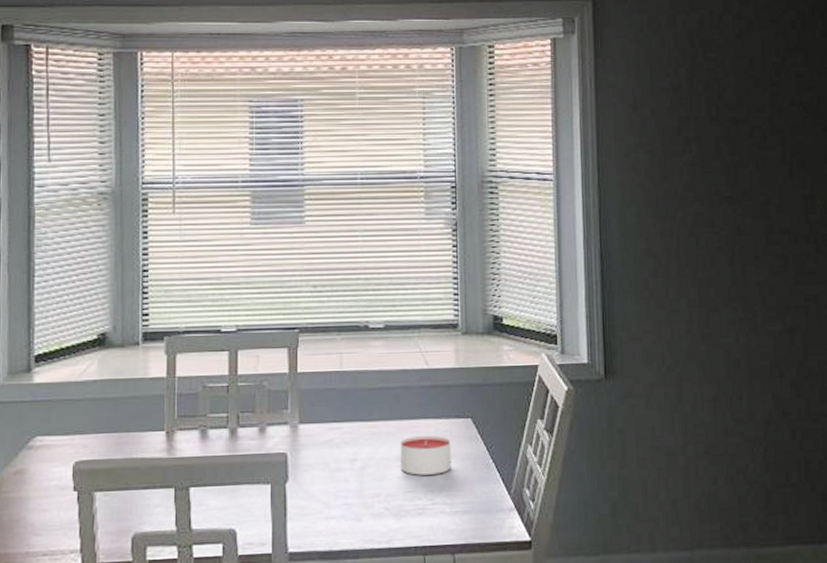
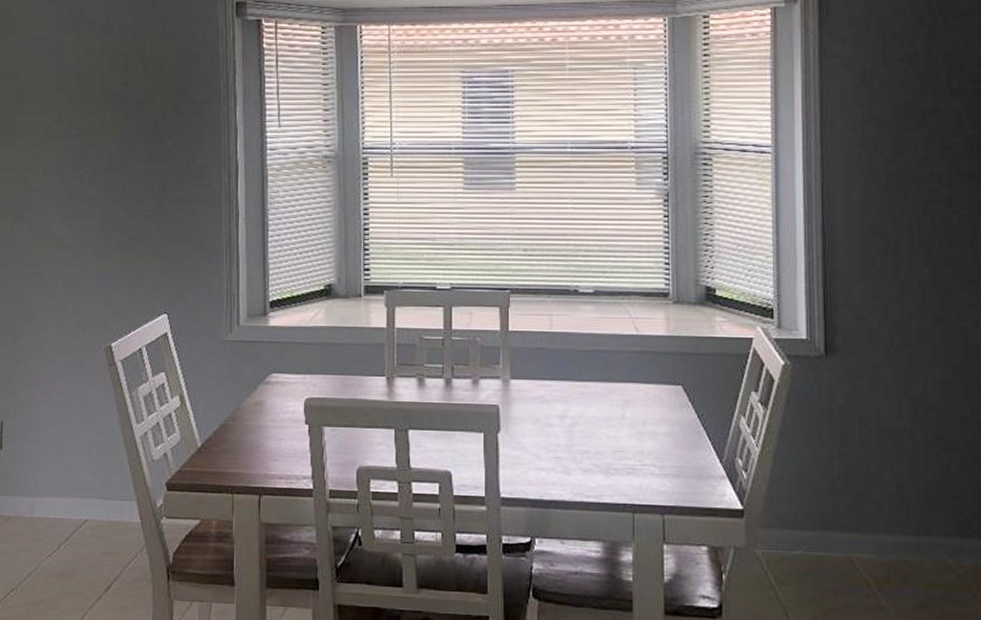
candle: present [400,435,452,475] -> none [609,398,661,437]

